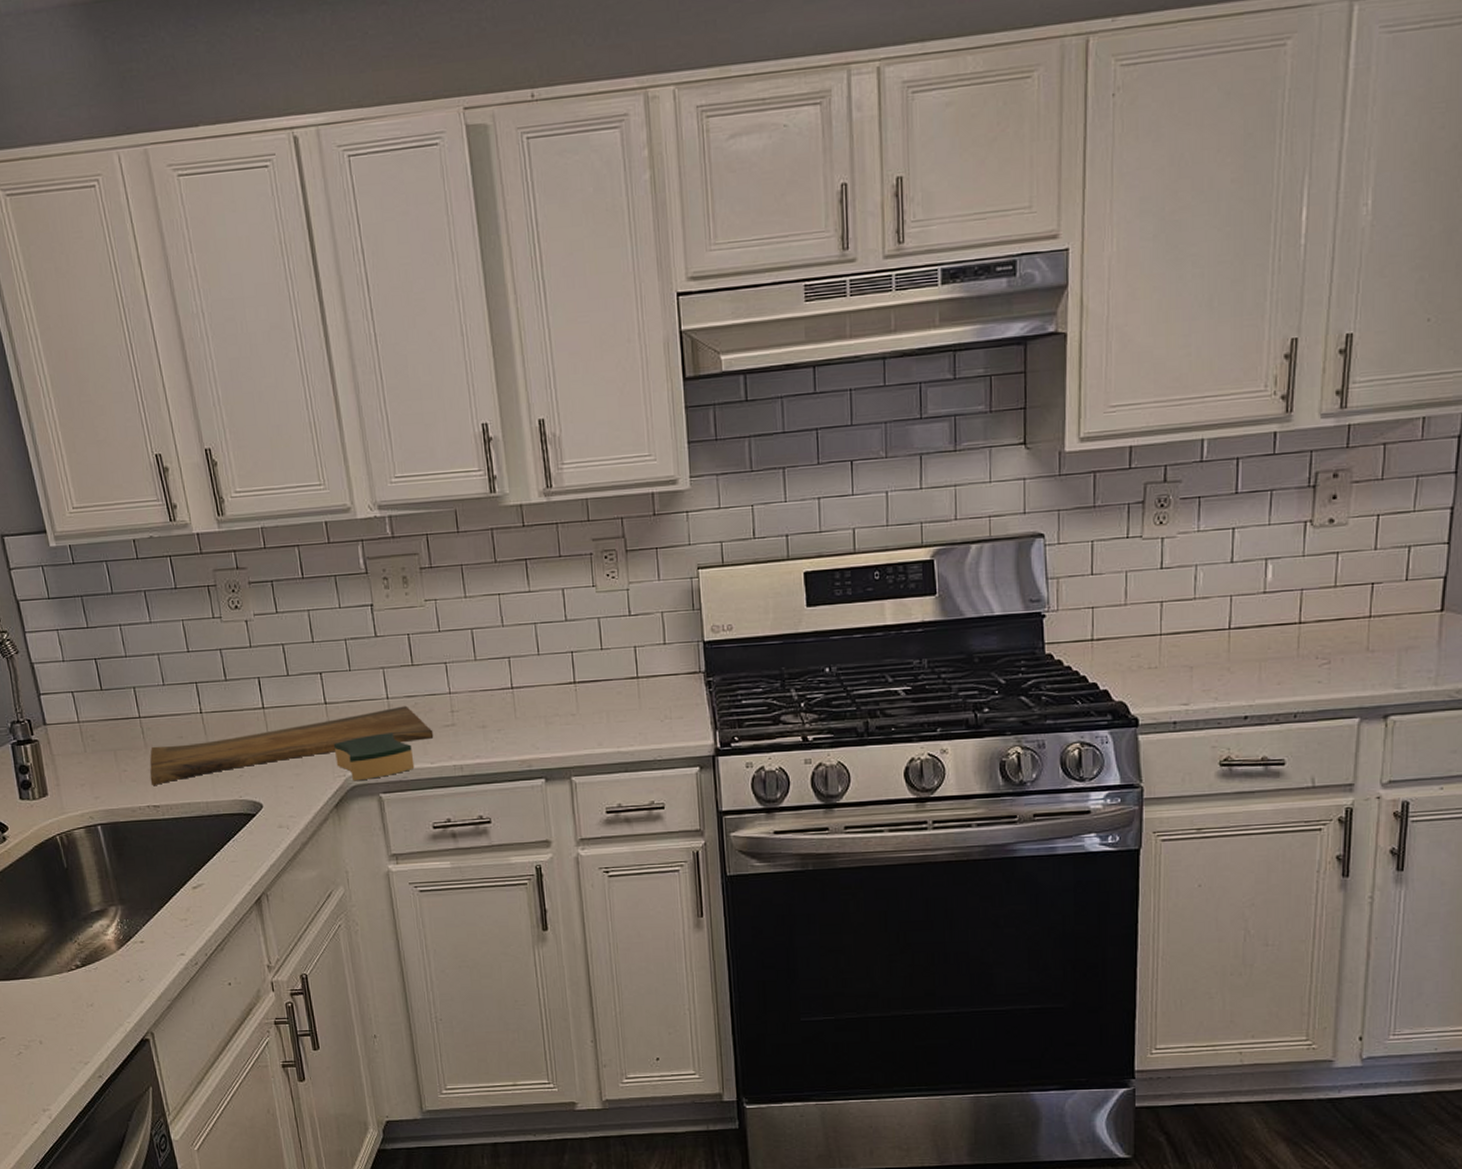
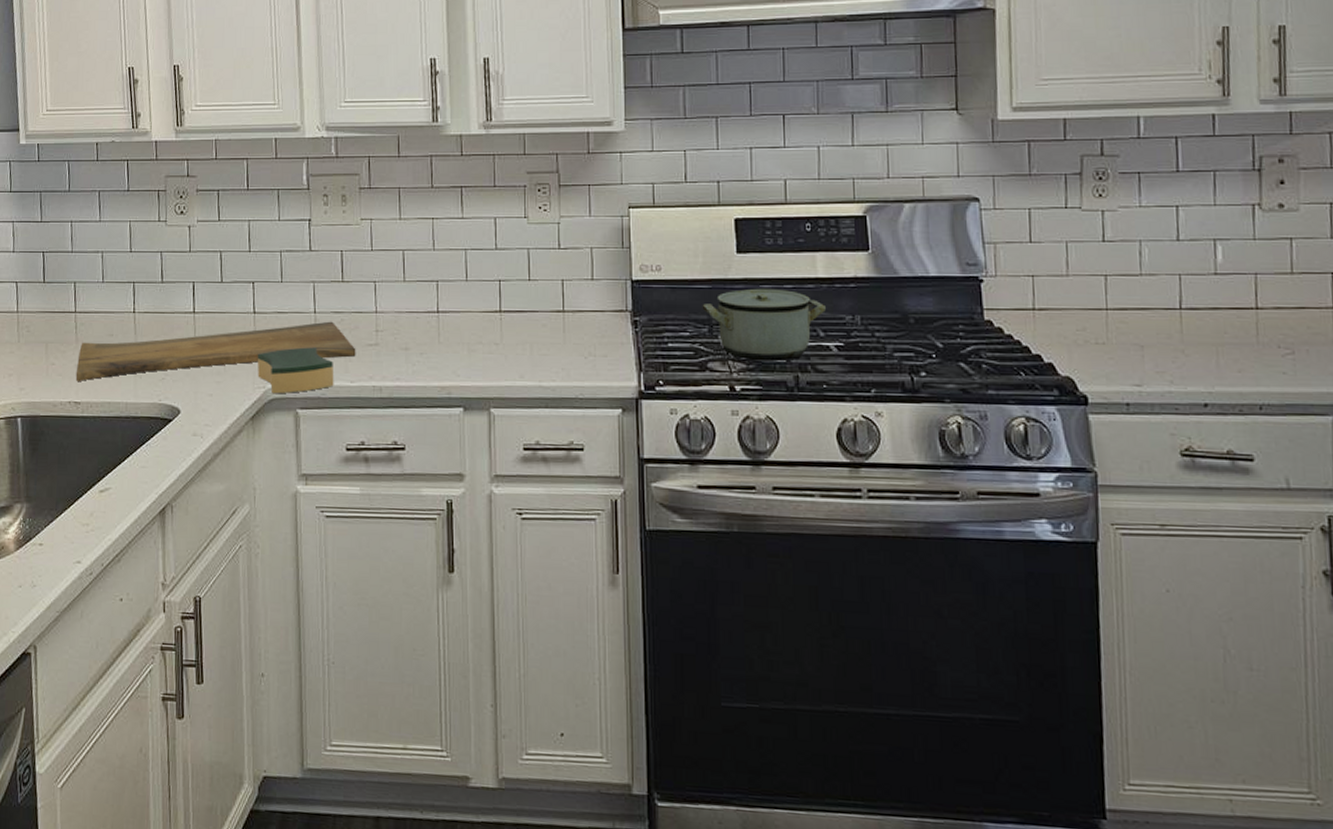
cooking pot: none [774,639,894,711] -> present [702,288,826,362]

